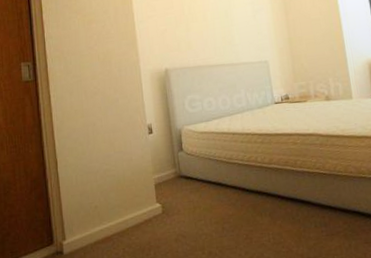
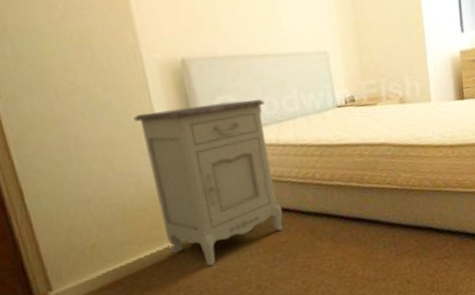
nightstand: none [131,97,231,231] -> present [134,98,283,267]

